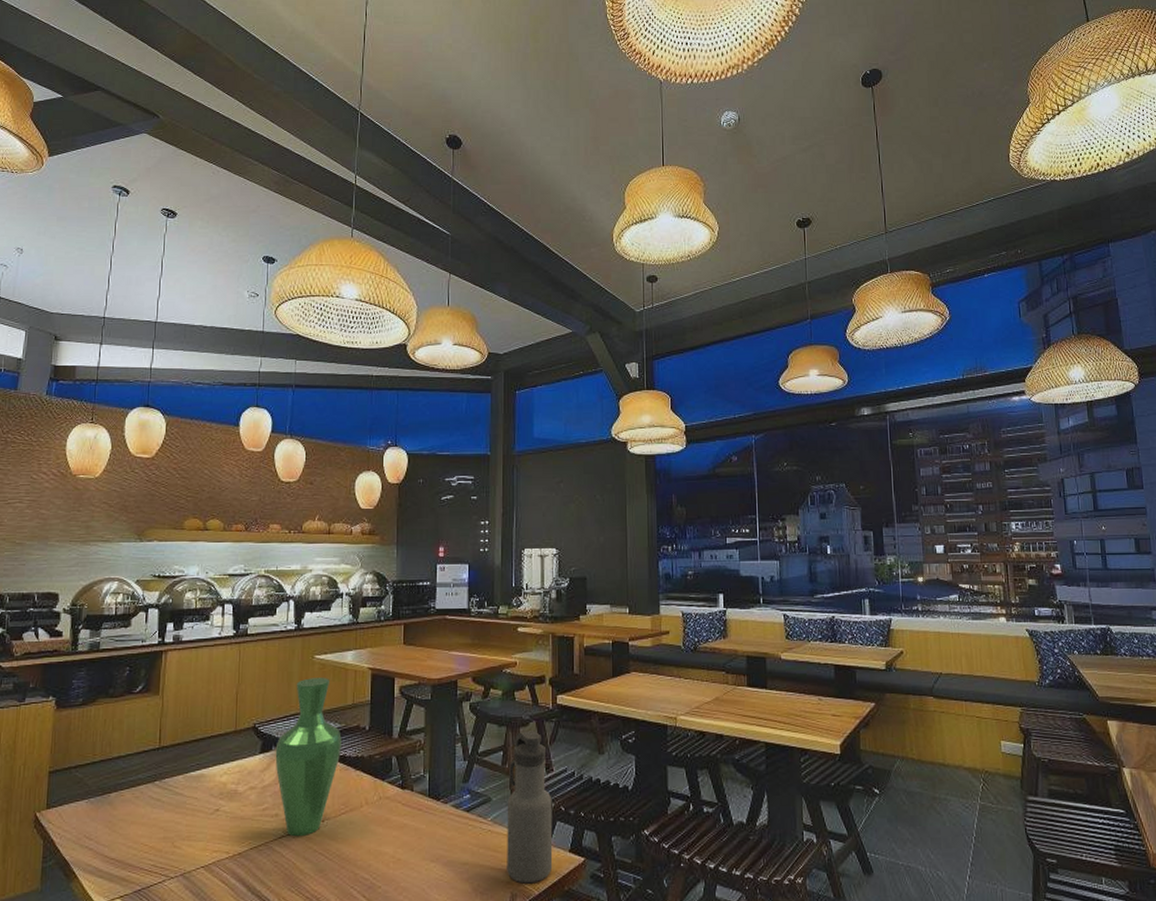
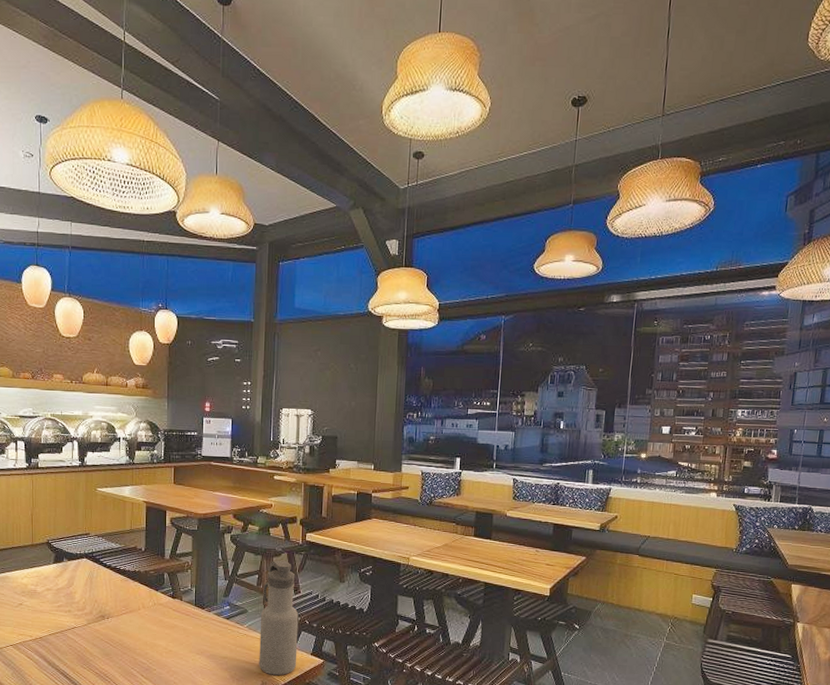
vase: present [275,678,342,837] -> none [66,506,122,629]

